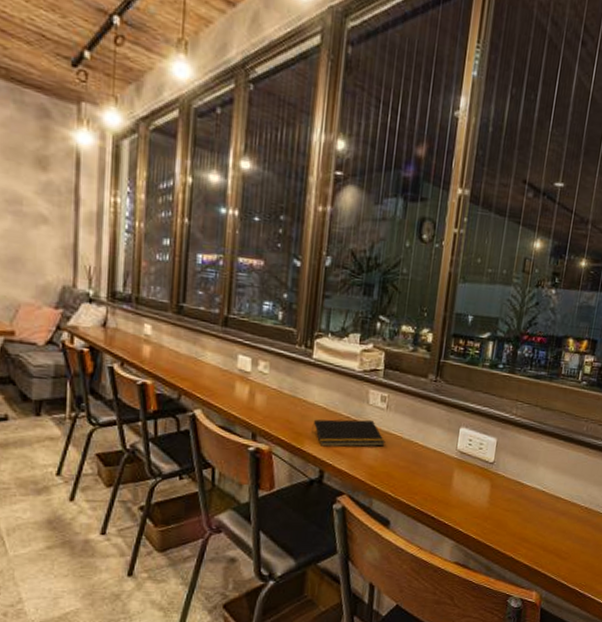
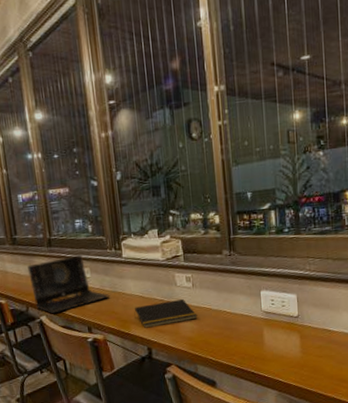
laptop: none [189,343,288,409] -> present [27,255,110,313]

